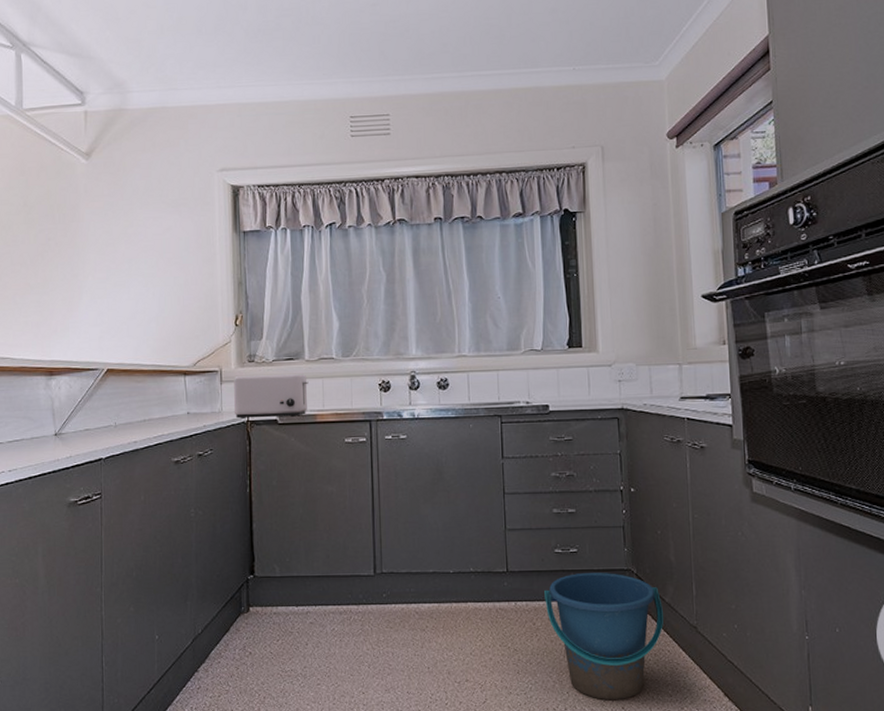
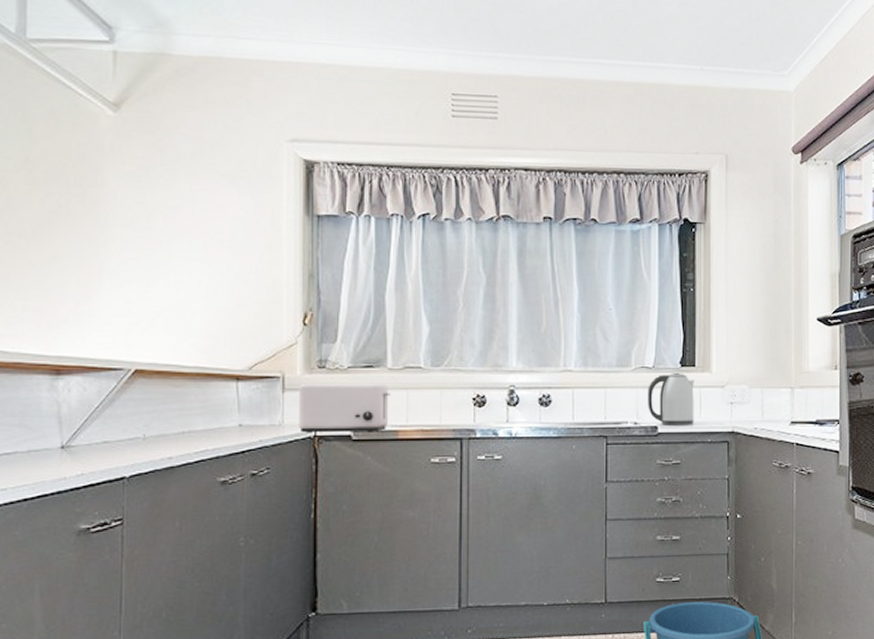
kettle: none [537,353,584,404] -> present [648,372,694,426]

